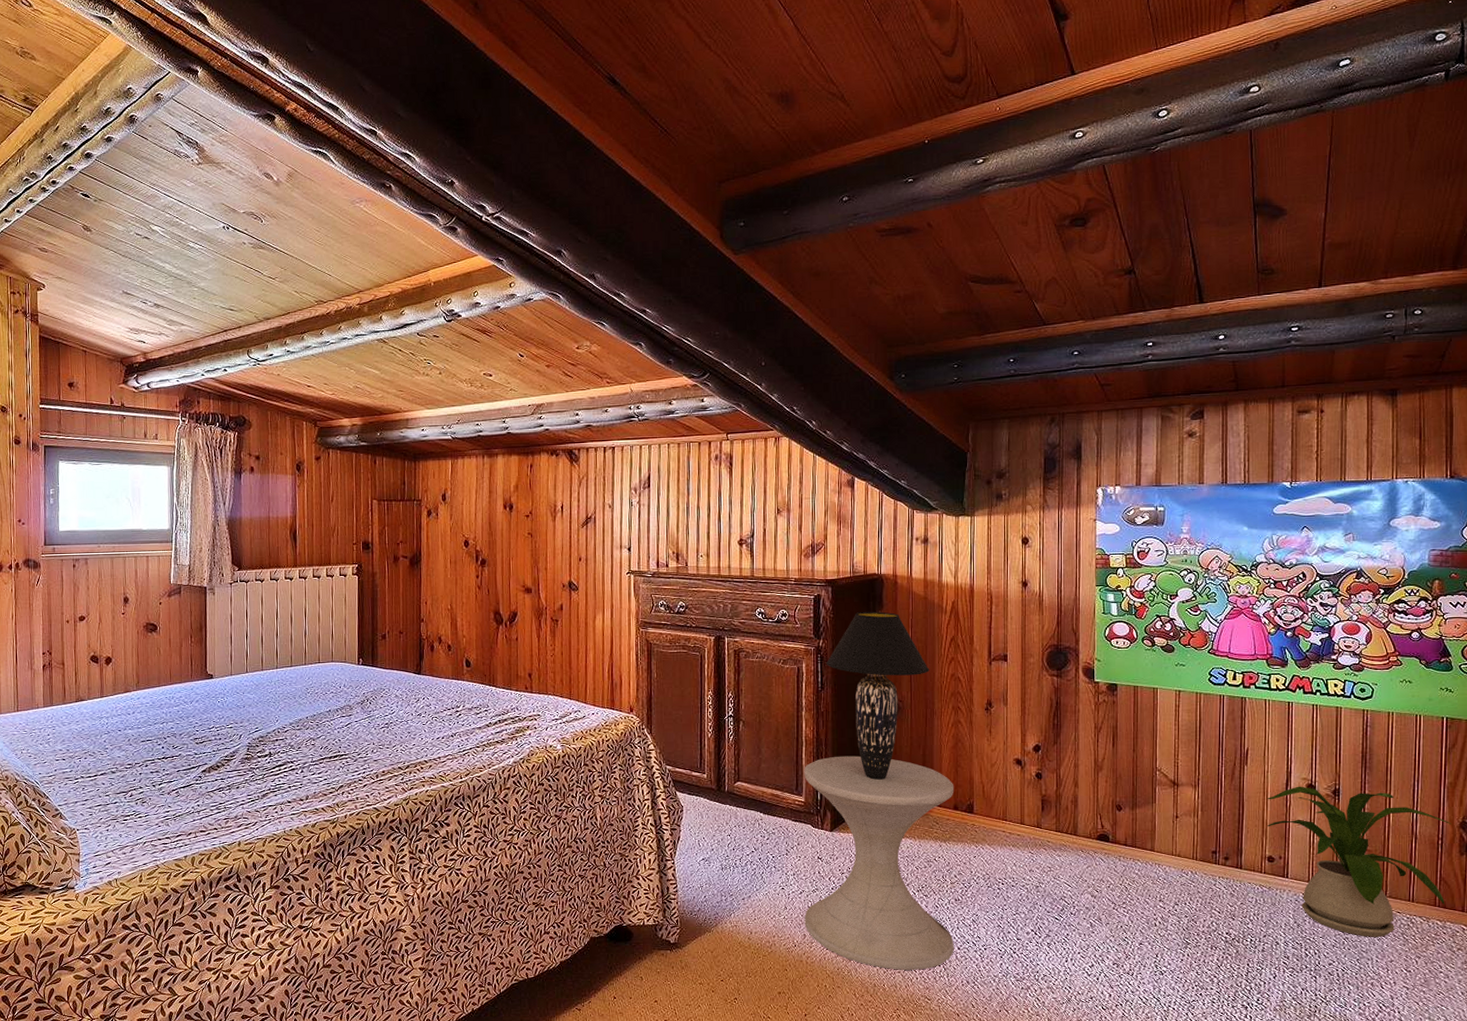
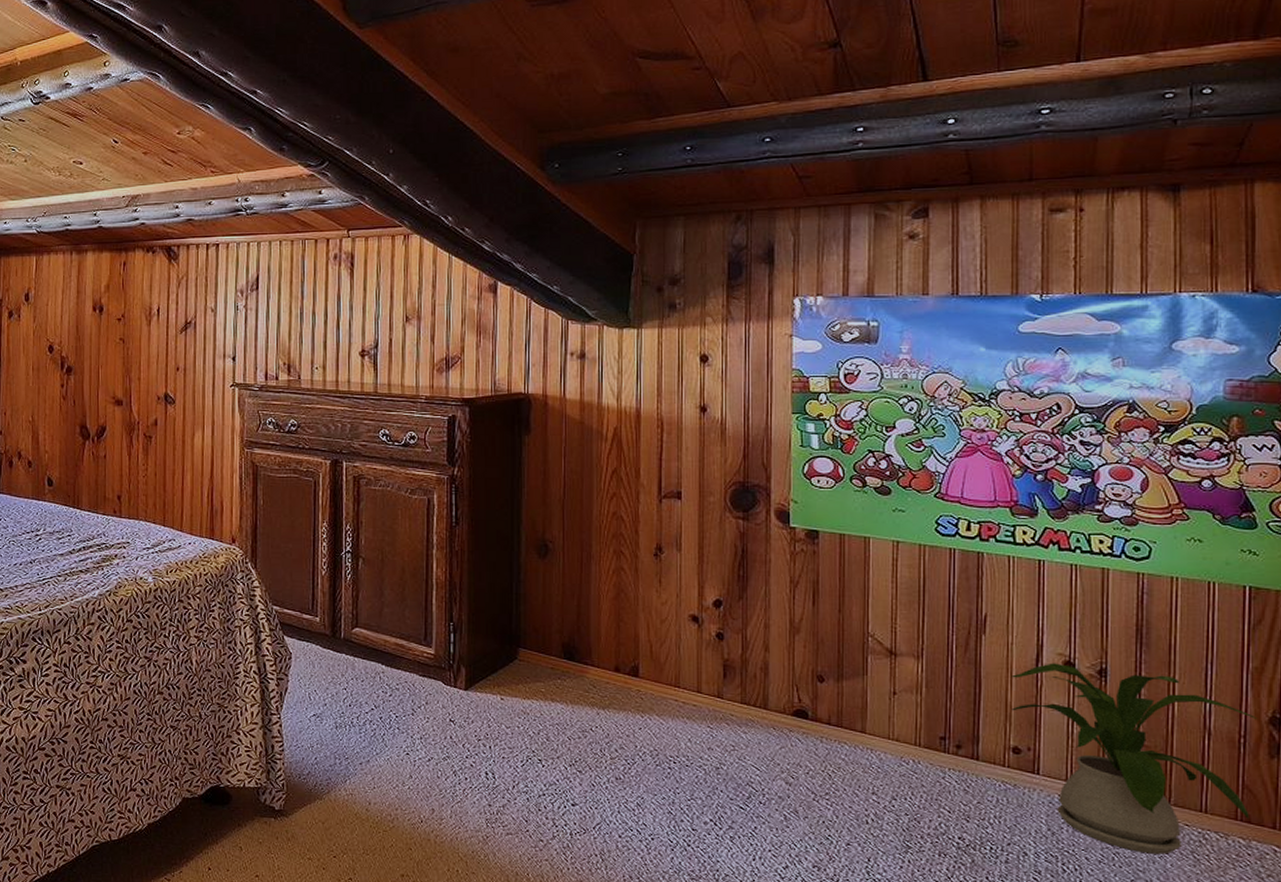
side table: present [804,755,955,970] -> none [433,603,616,859]
table lamp: present [826,612,930,780] -> none [462,437,587,633]

